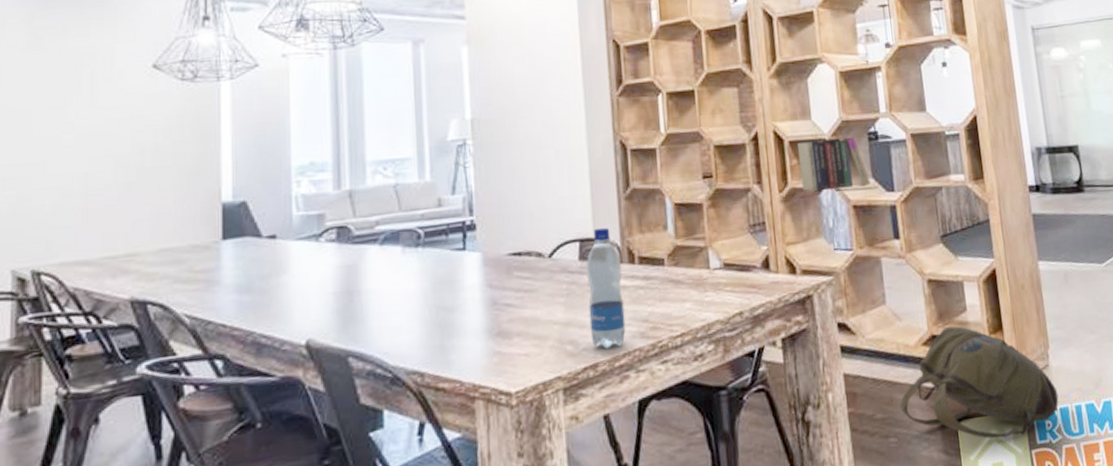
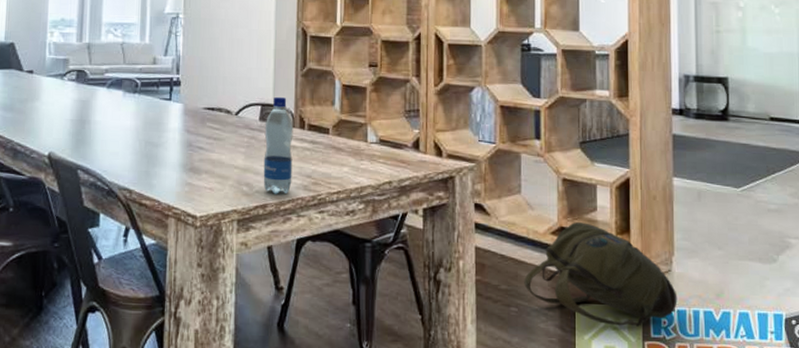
books: present [798,137,871,192] -> none [456,45,519,91]

